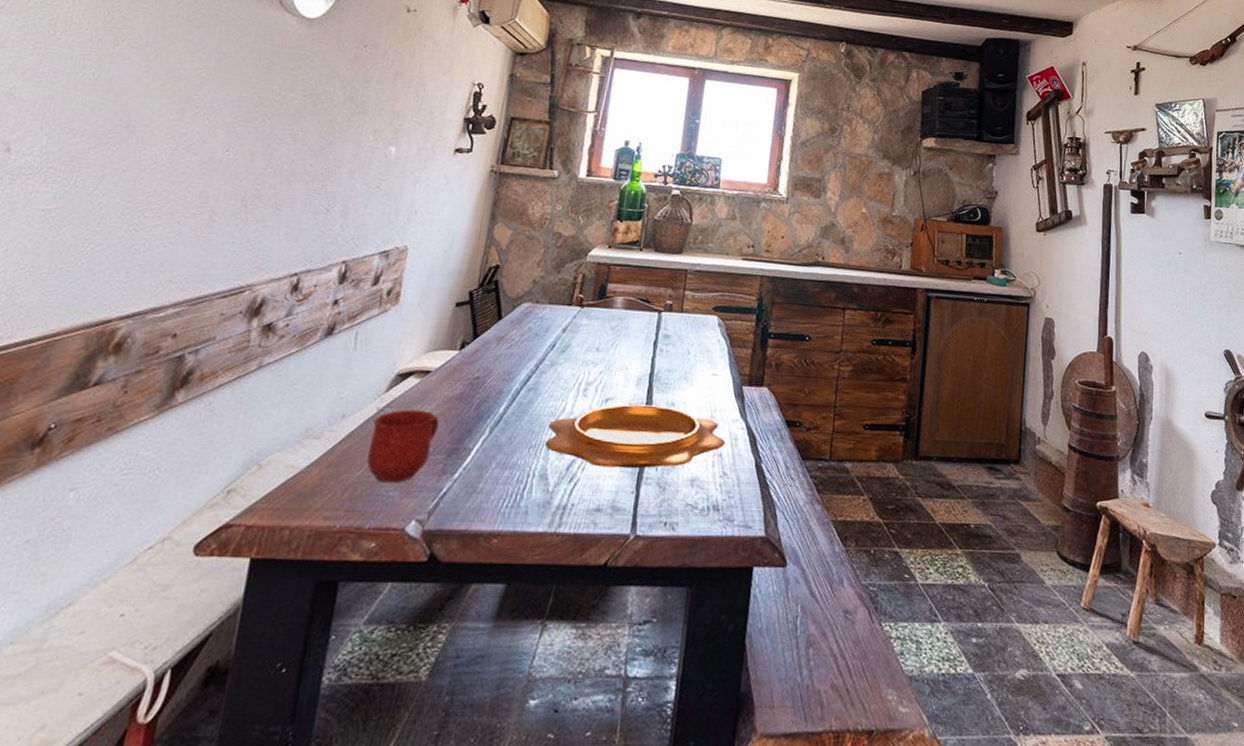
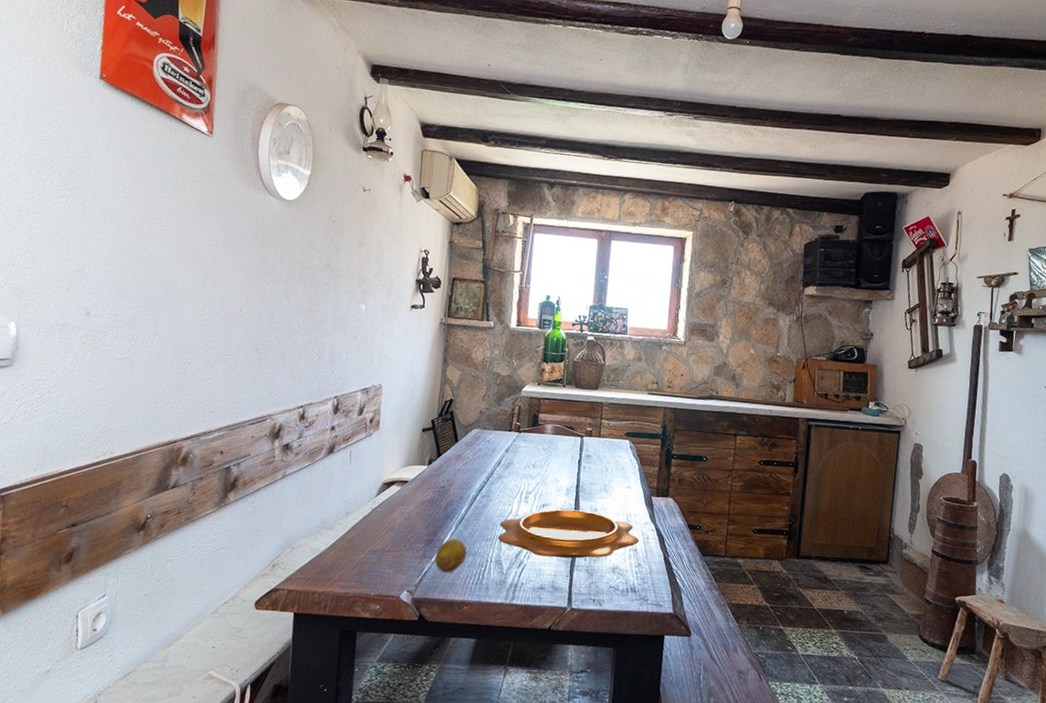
mug: present [367,409,439,483] -> none [367,509,417,563]
fruit: none [458,447,503,493] -> present [435,539,467,573]

